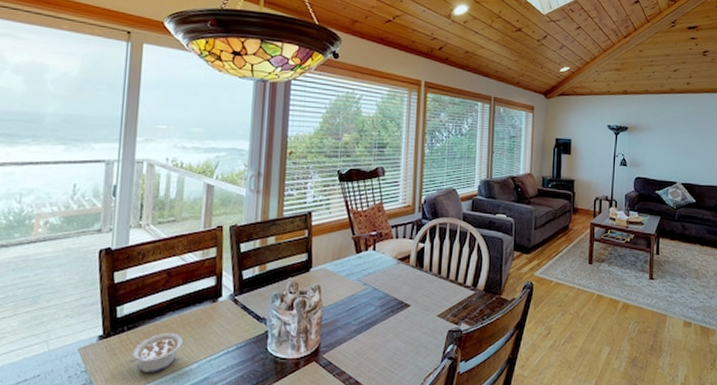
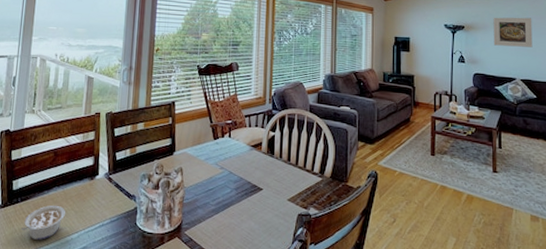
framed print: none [656,117,696,150] -> present [493,17,533,48]

